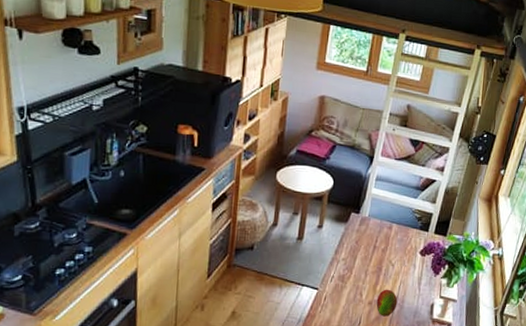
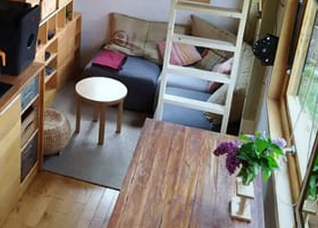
fruit: present [376,289,398,317] -> none [175,188,196,215]

